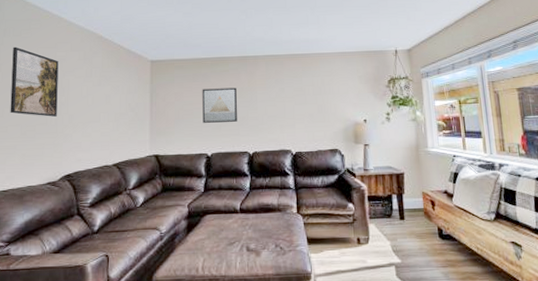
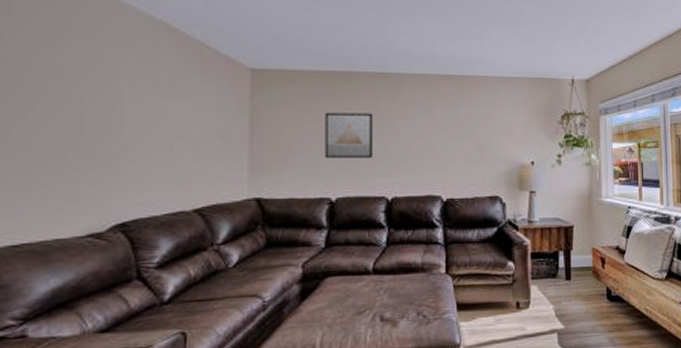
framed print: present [10,46,59,117] -> none [21,31,105,140]

